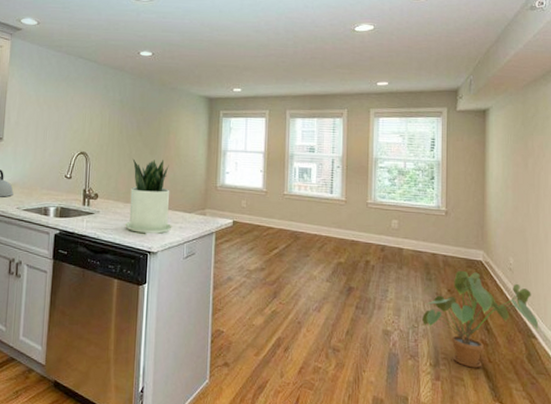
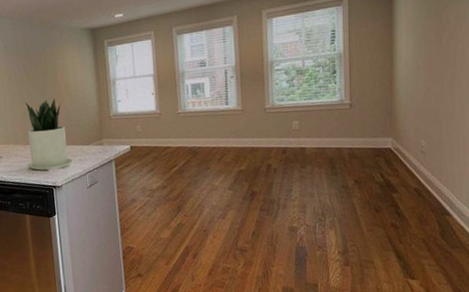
house plant: present [422,270,539,368] -> none [329,160,454,251]

